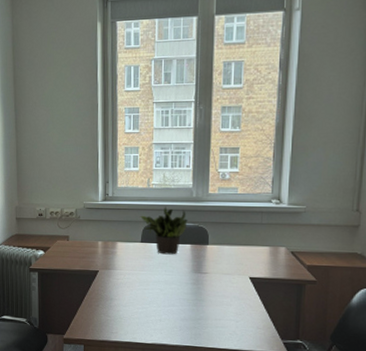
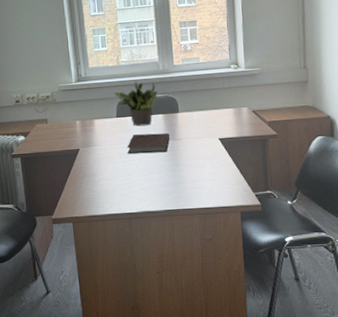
notebook: none [149,262,196,285] -> present [127,133,170,154]

